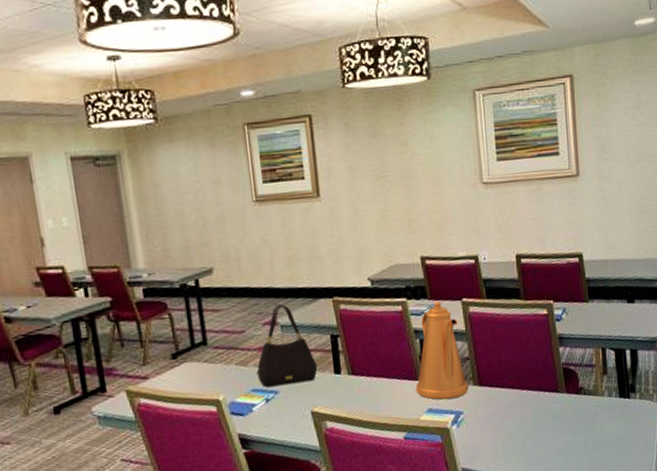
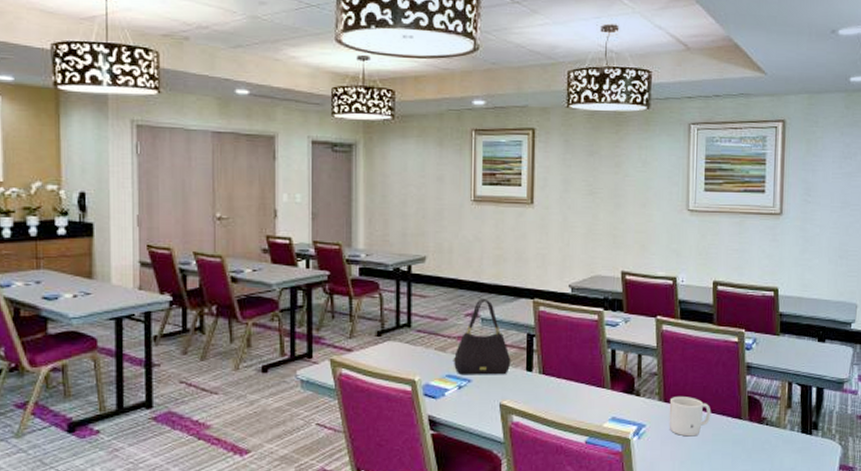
coffee pot: present [415,300,469,400] -> none [601,315,654,410]
mug: none [484,377,528,418] -> present [669,397,711,437]

